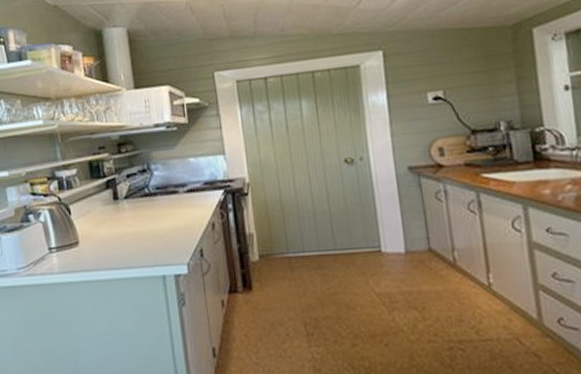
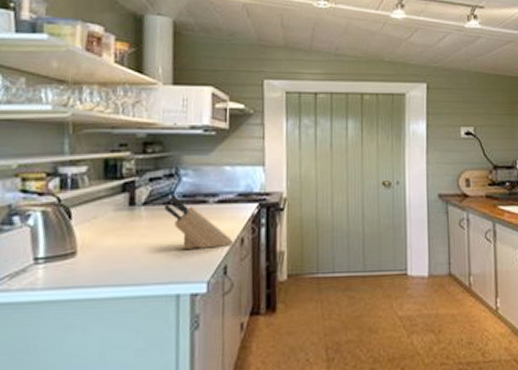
knife block: none [142,188,206,235] -> present [164,195,234,249]

